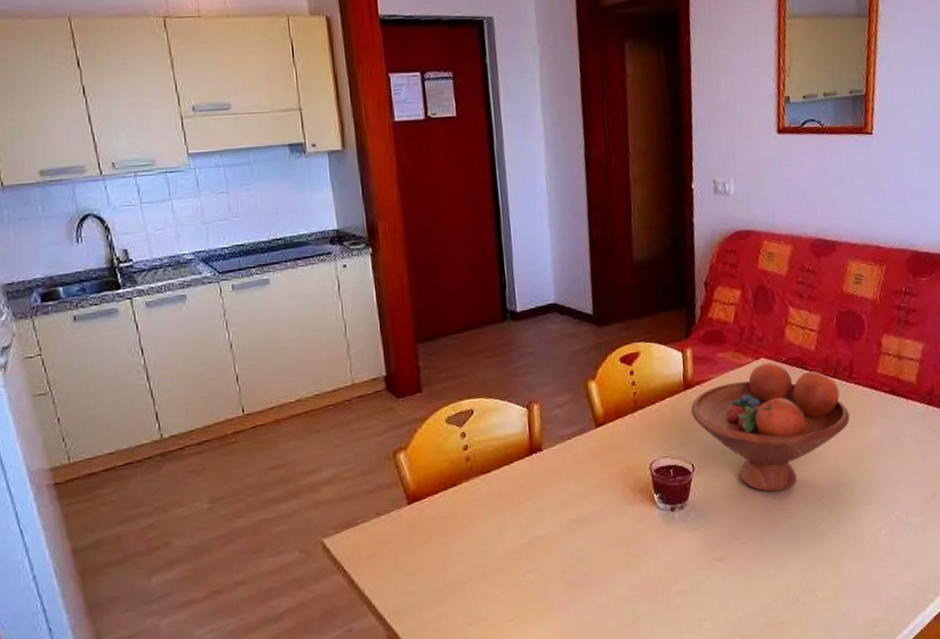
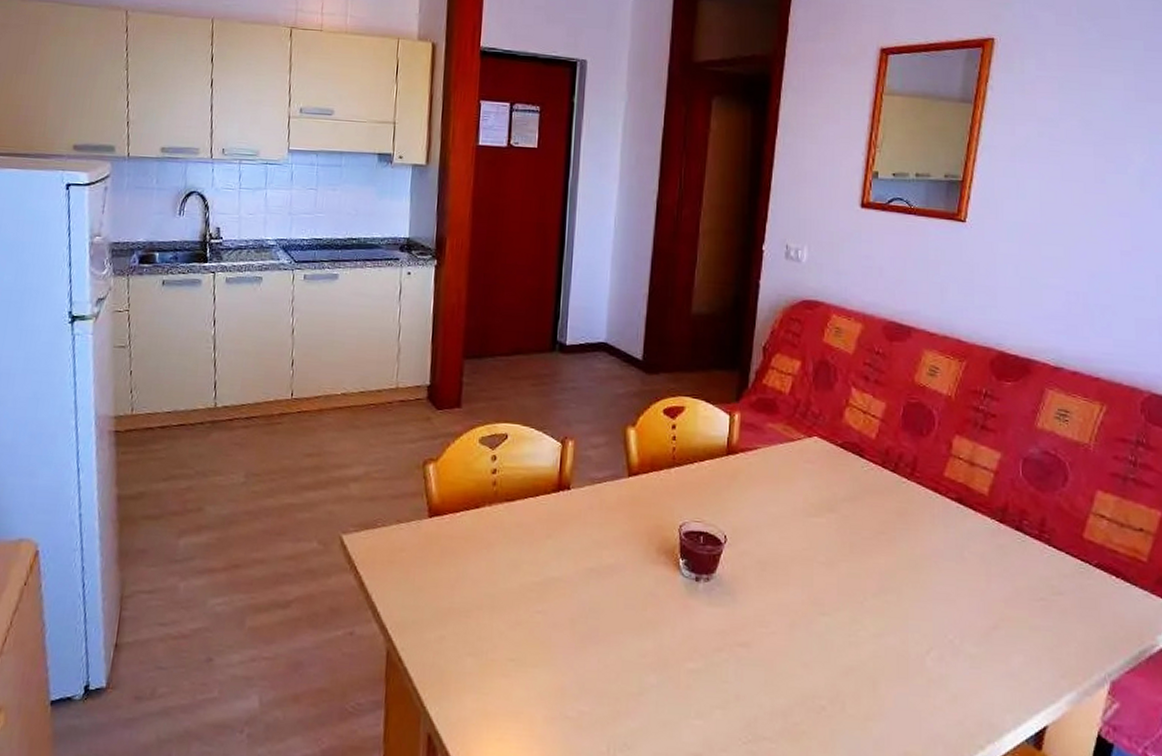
fruit bowl: present [690,362,850,492] -> none [730,442,906,584]

